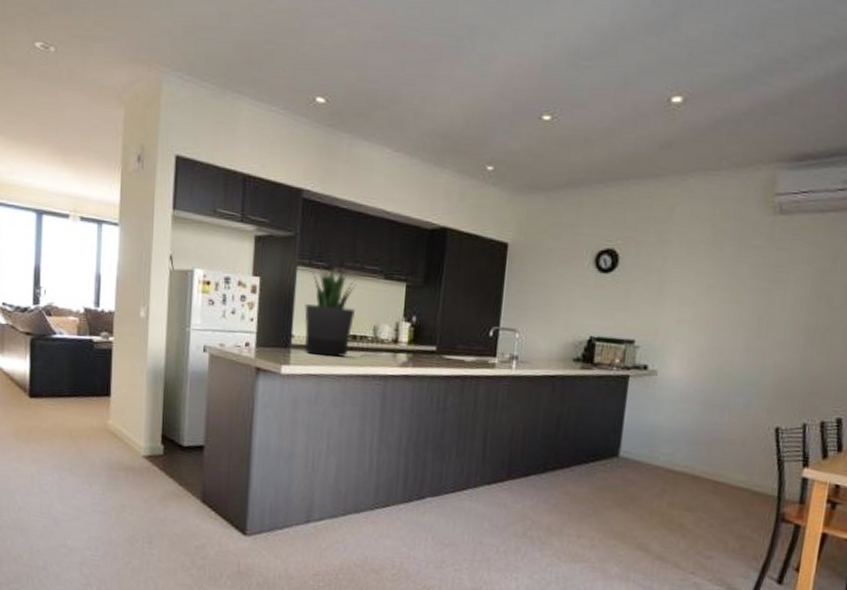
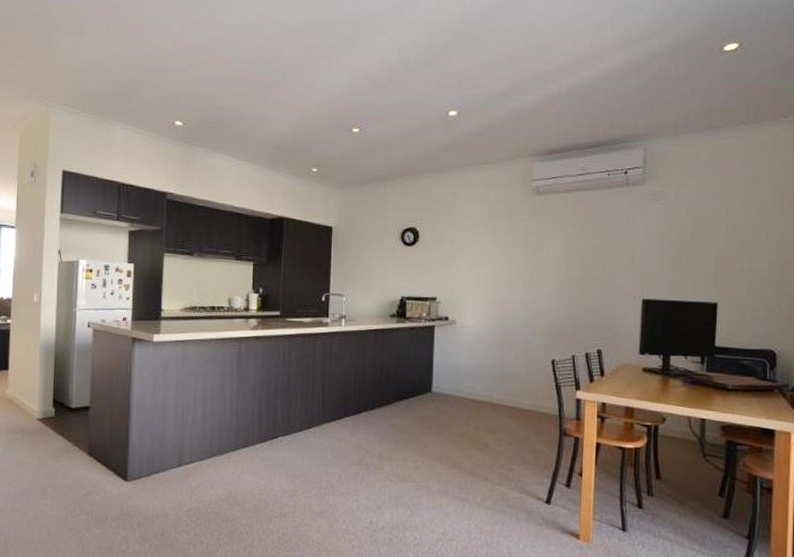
planter: present [304,263,356,357] -> none [171,250,213,325]

